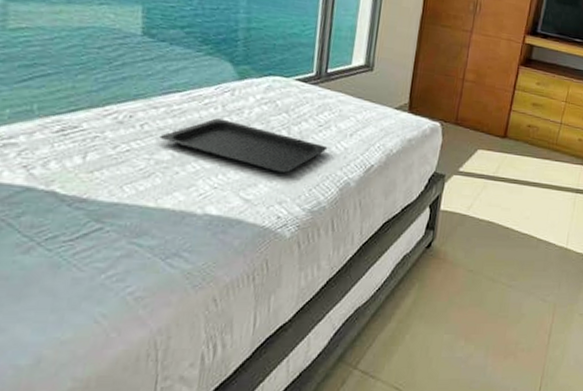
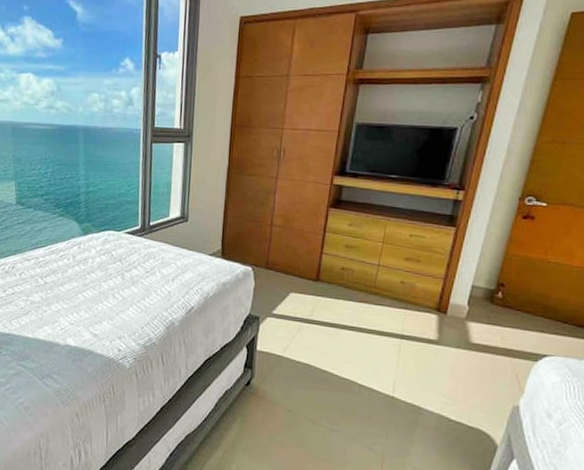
serving tray: present [159,118,328,174] -> none [32,267,154,313]

